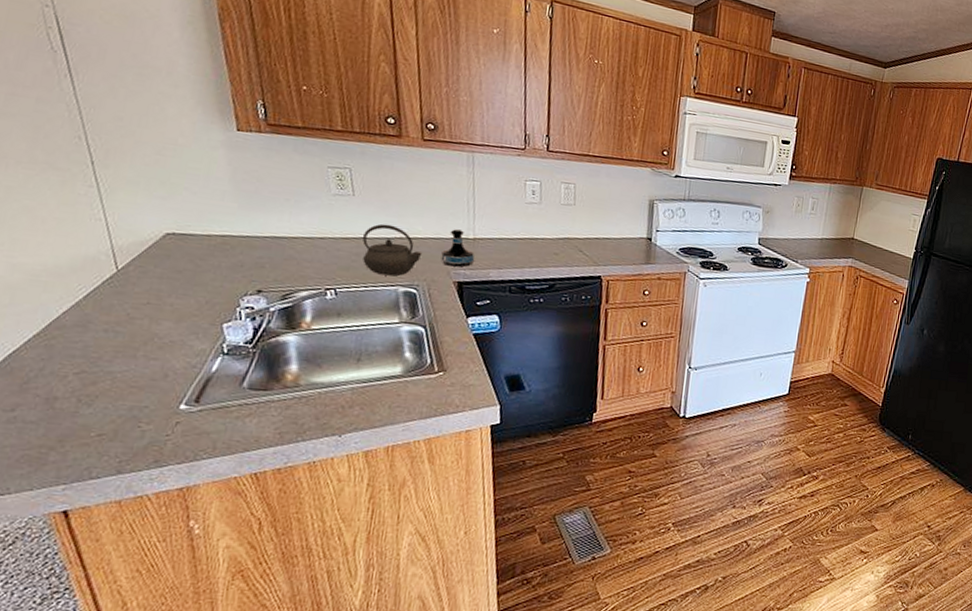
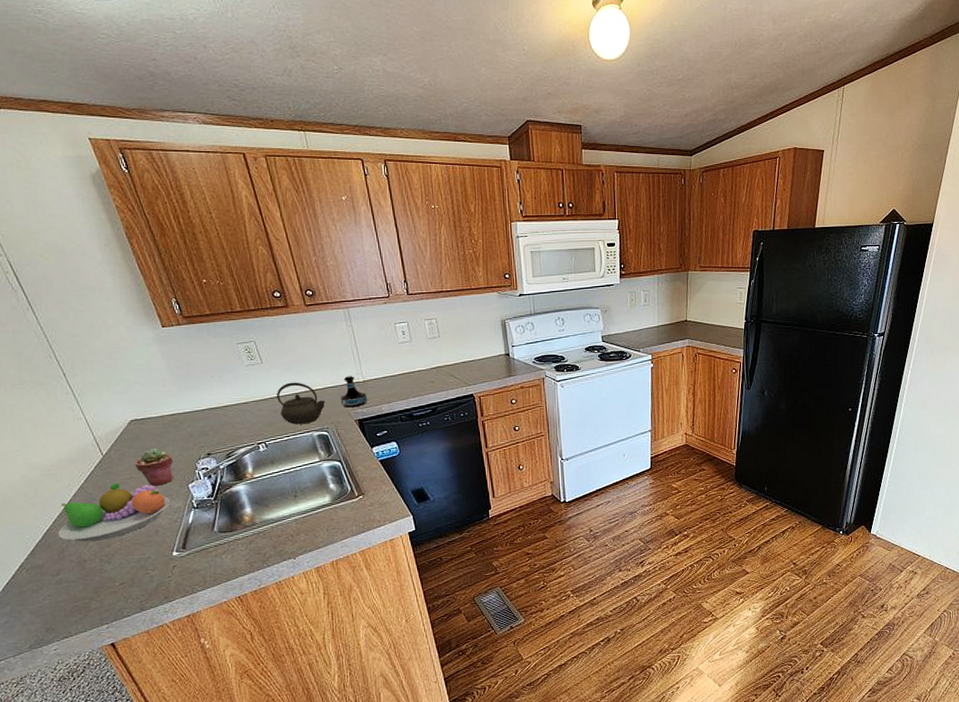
fruit bowl: none [28,306,194,376] -> present [58,483,170,542]
potted succulent: none [157,271,211,319] -> present [134,447,175,486]

